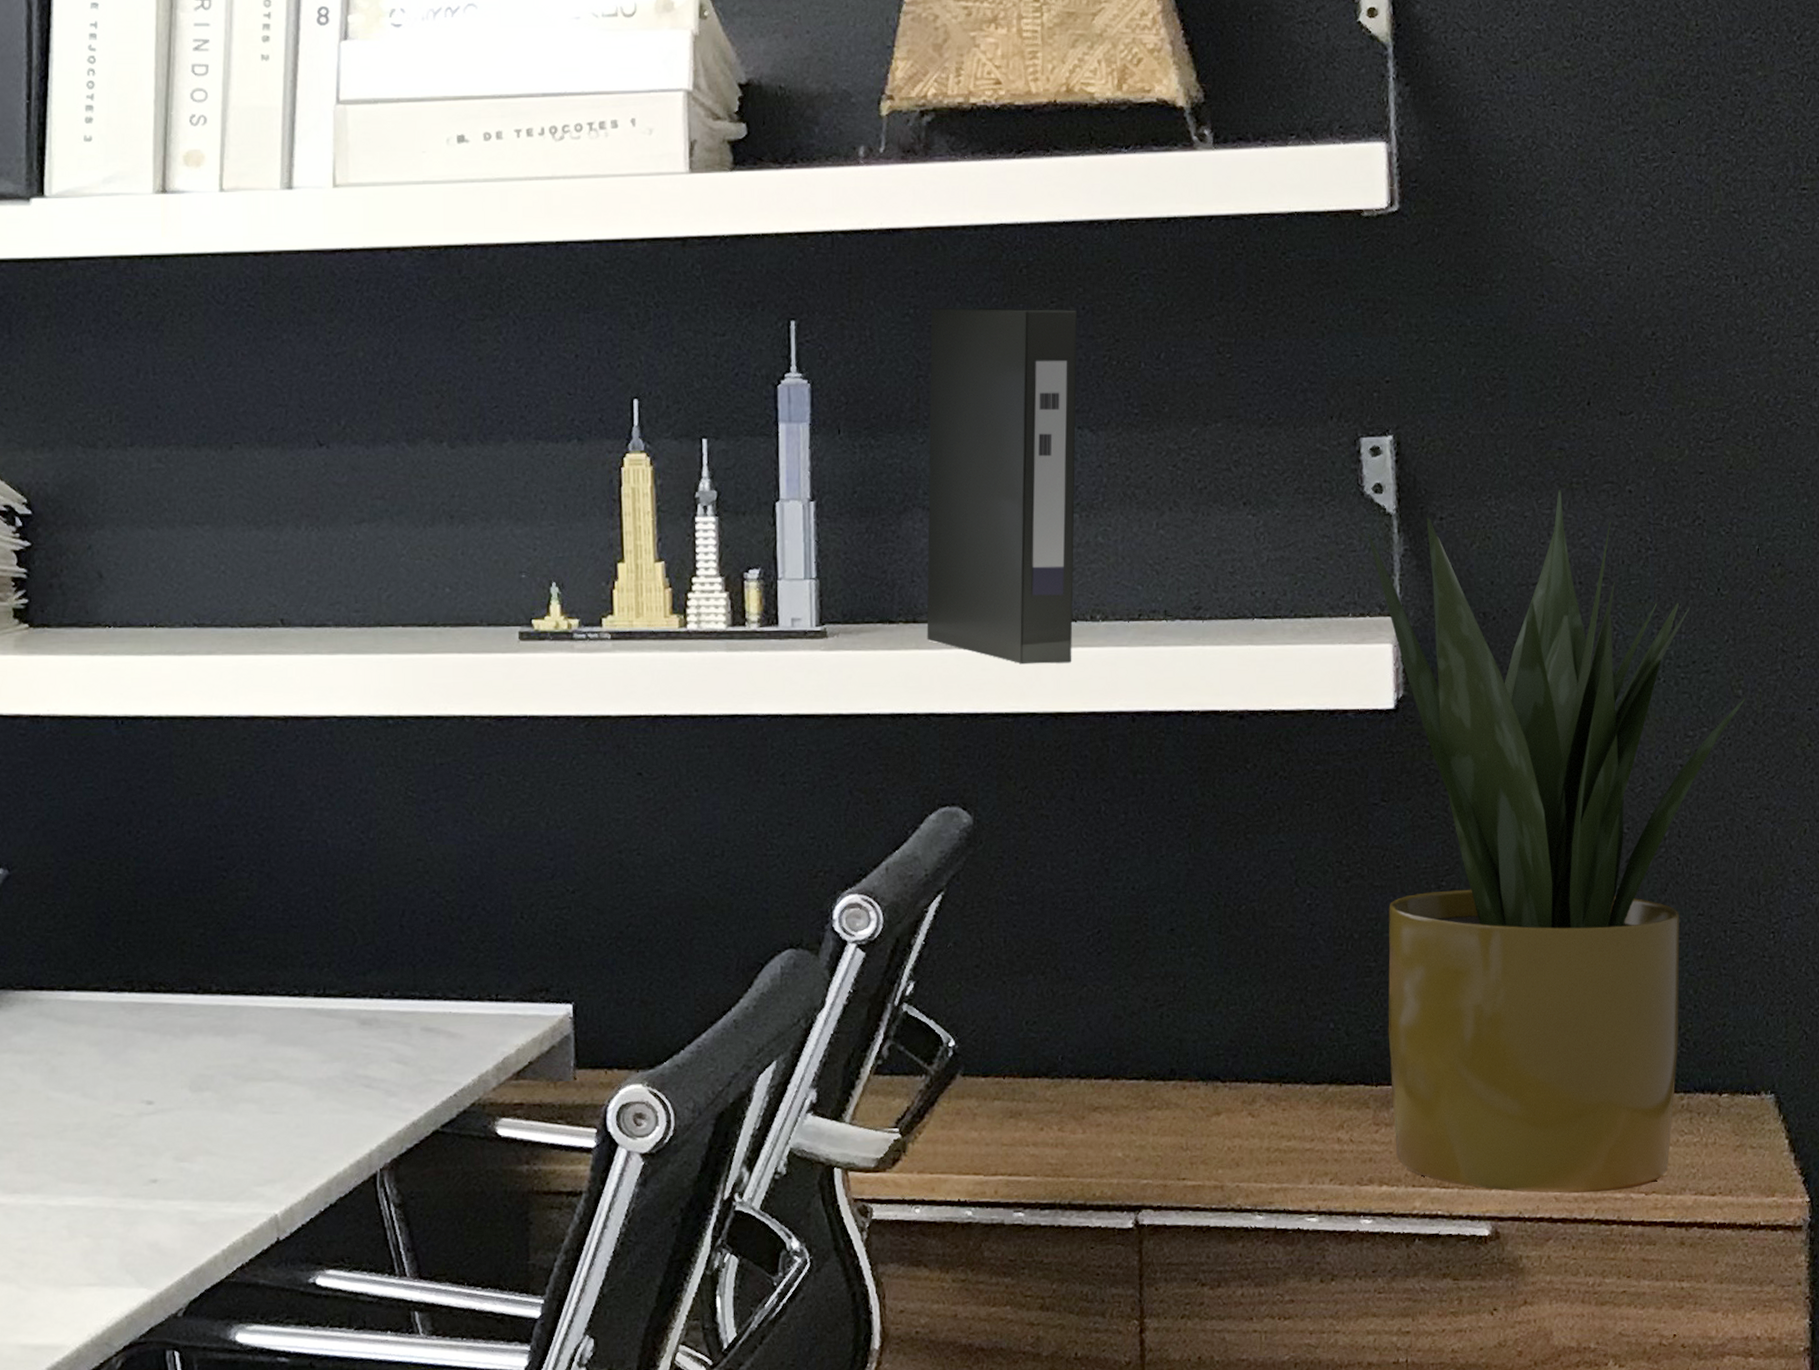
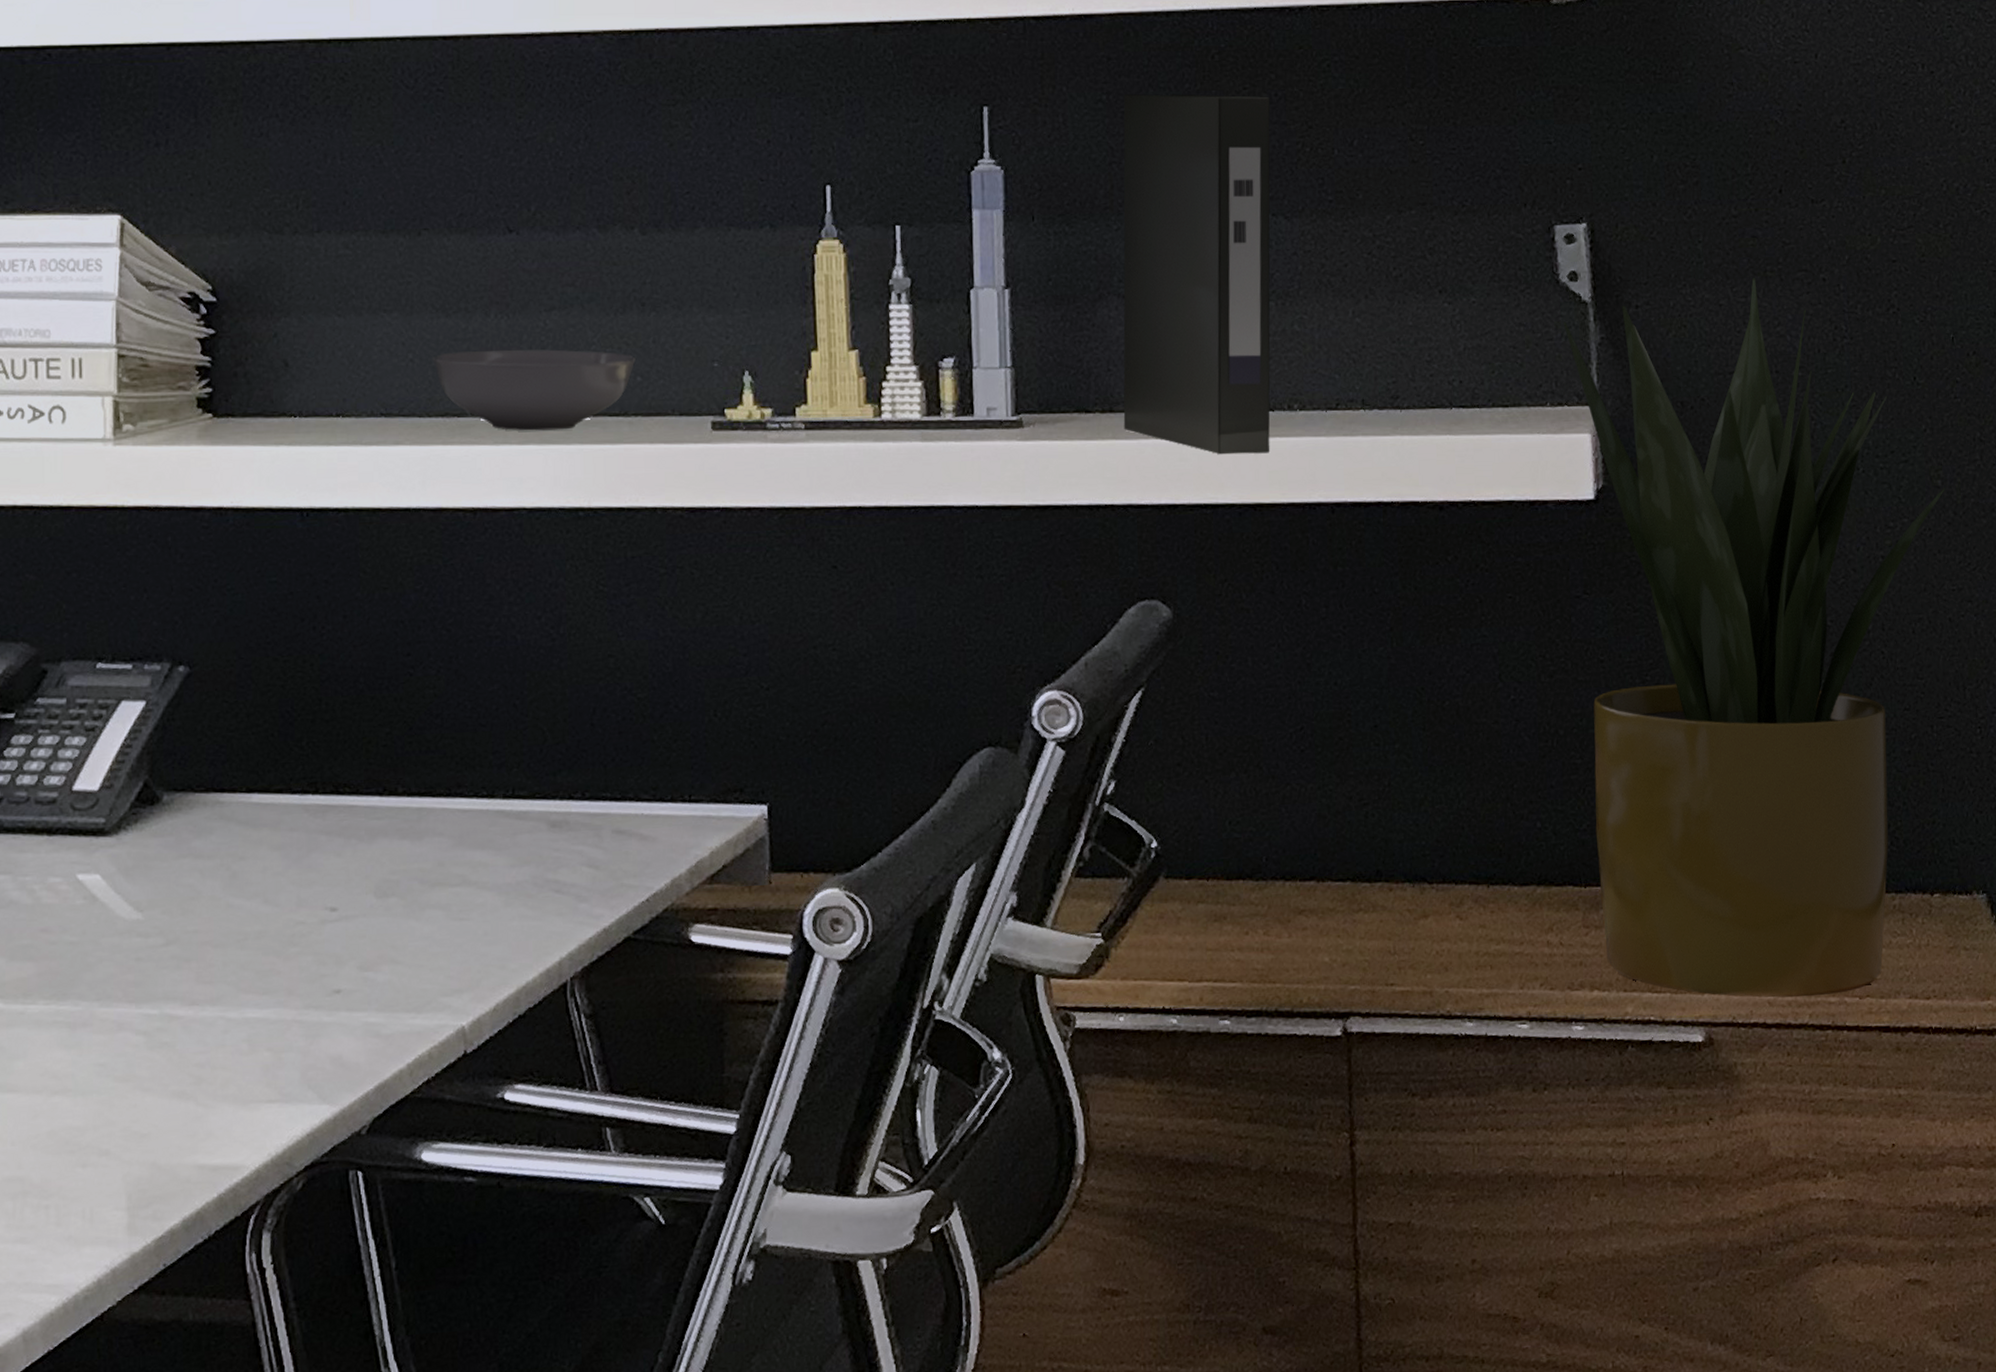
bowl: none [244,561,446,641] -> present [432,349,637,431]

